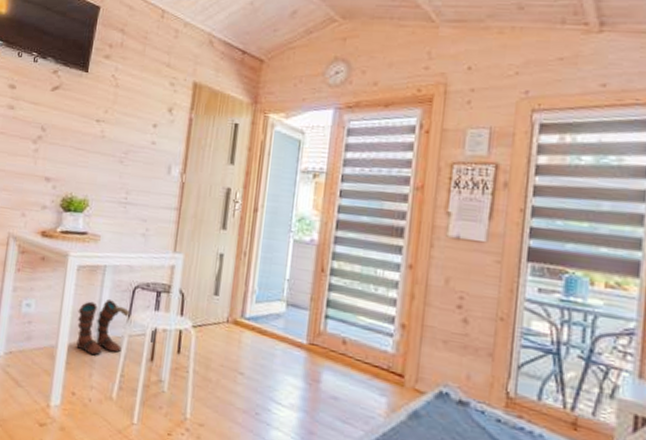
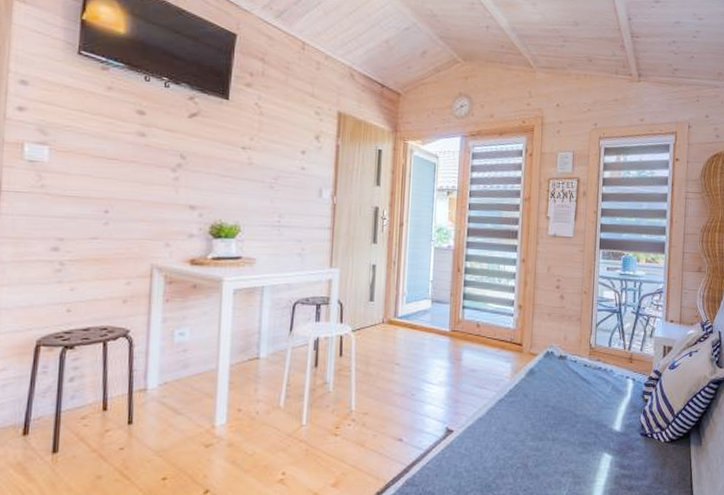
boots: present [76,299,130,356] -> none [237,318,292,371]

